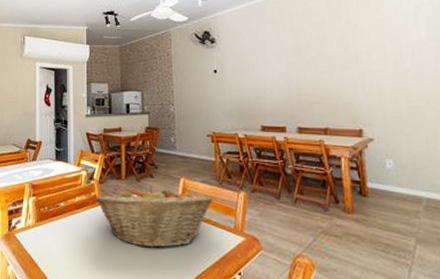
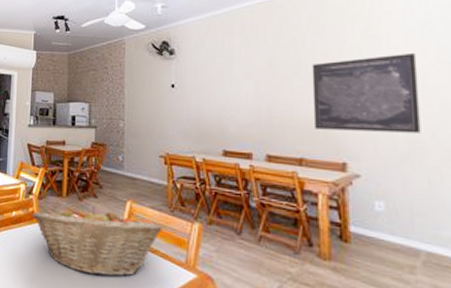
wall art: none [331,32,419,102] -> present [312,52,421,133]

